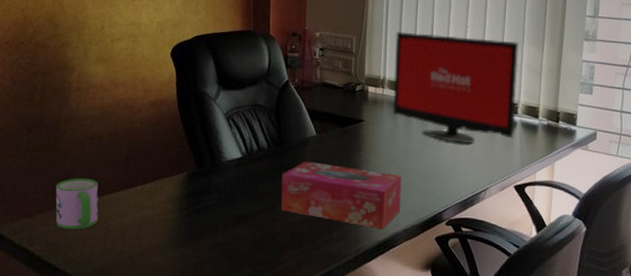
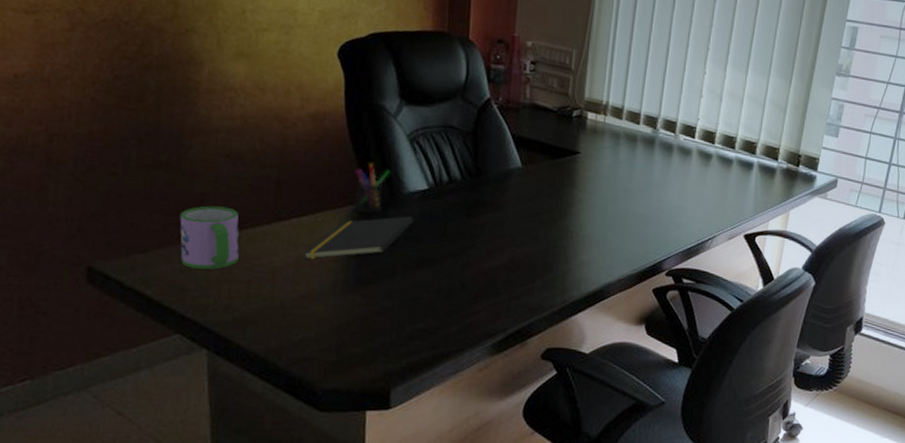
notepad: none [147,180,231,219] -> present [304,216,414,260]
pen holder: none [185,138,212,180] -> present [355,163,391,215]
tissue box: present [281,161,401,230] -> none [475,197,619,279]
computer monitor: present [393,32,518,144] -> none [614,48,764,186]

